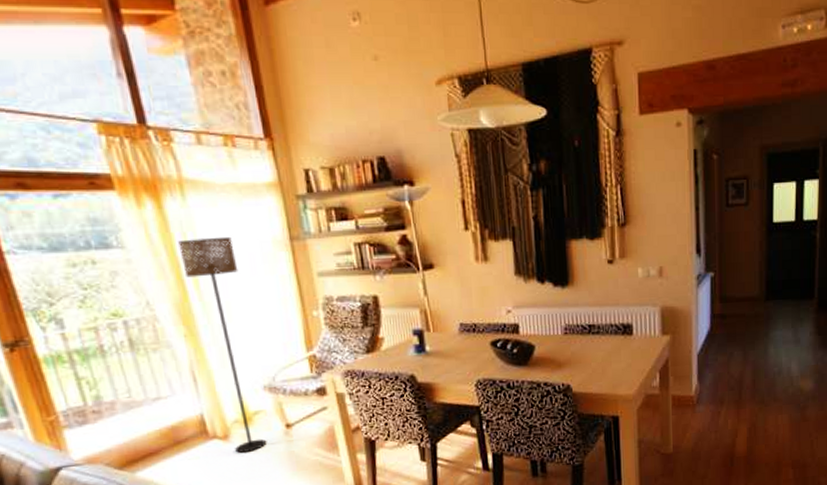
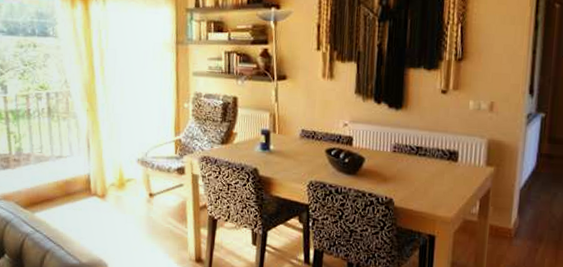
floor lamp: present [178,236,266,453] -> none [95,35,134,212]

